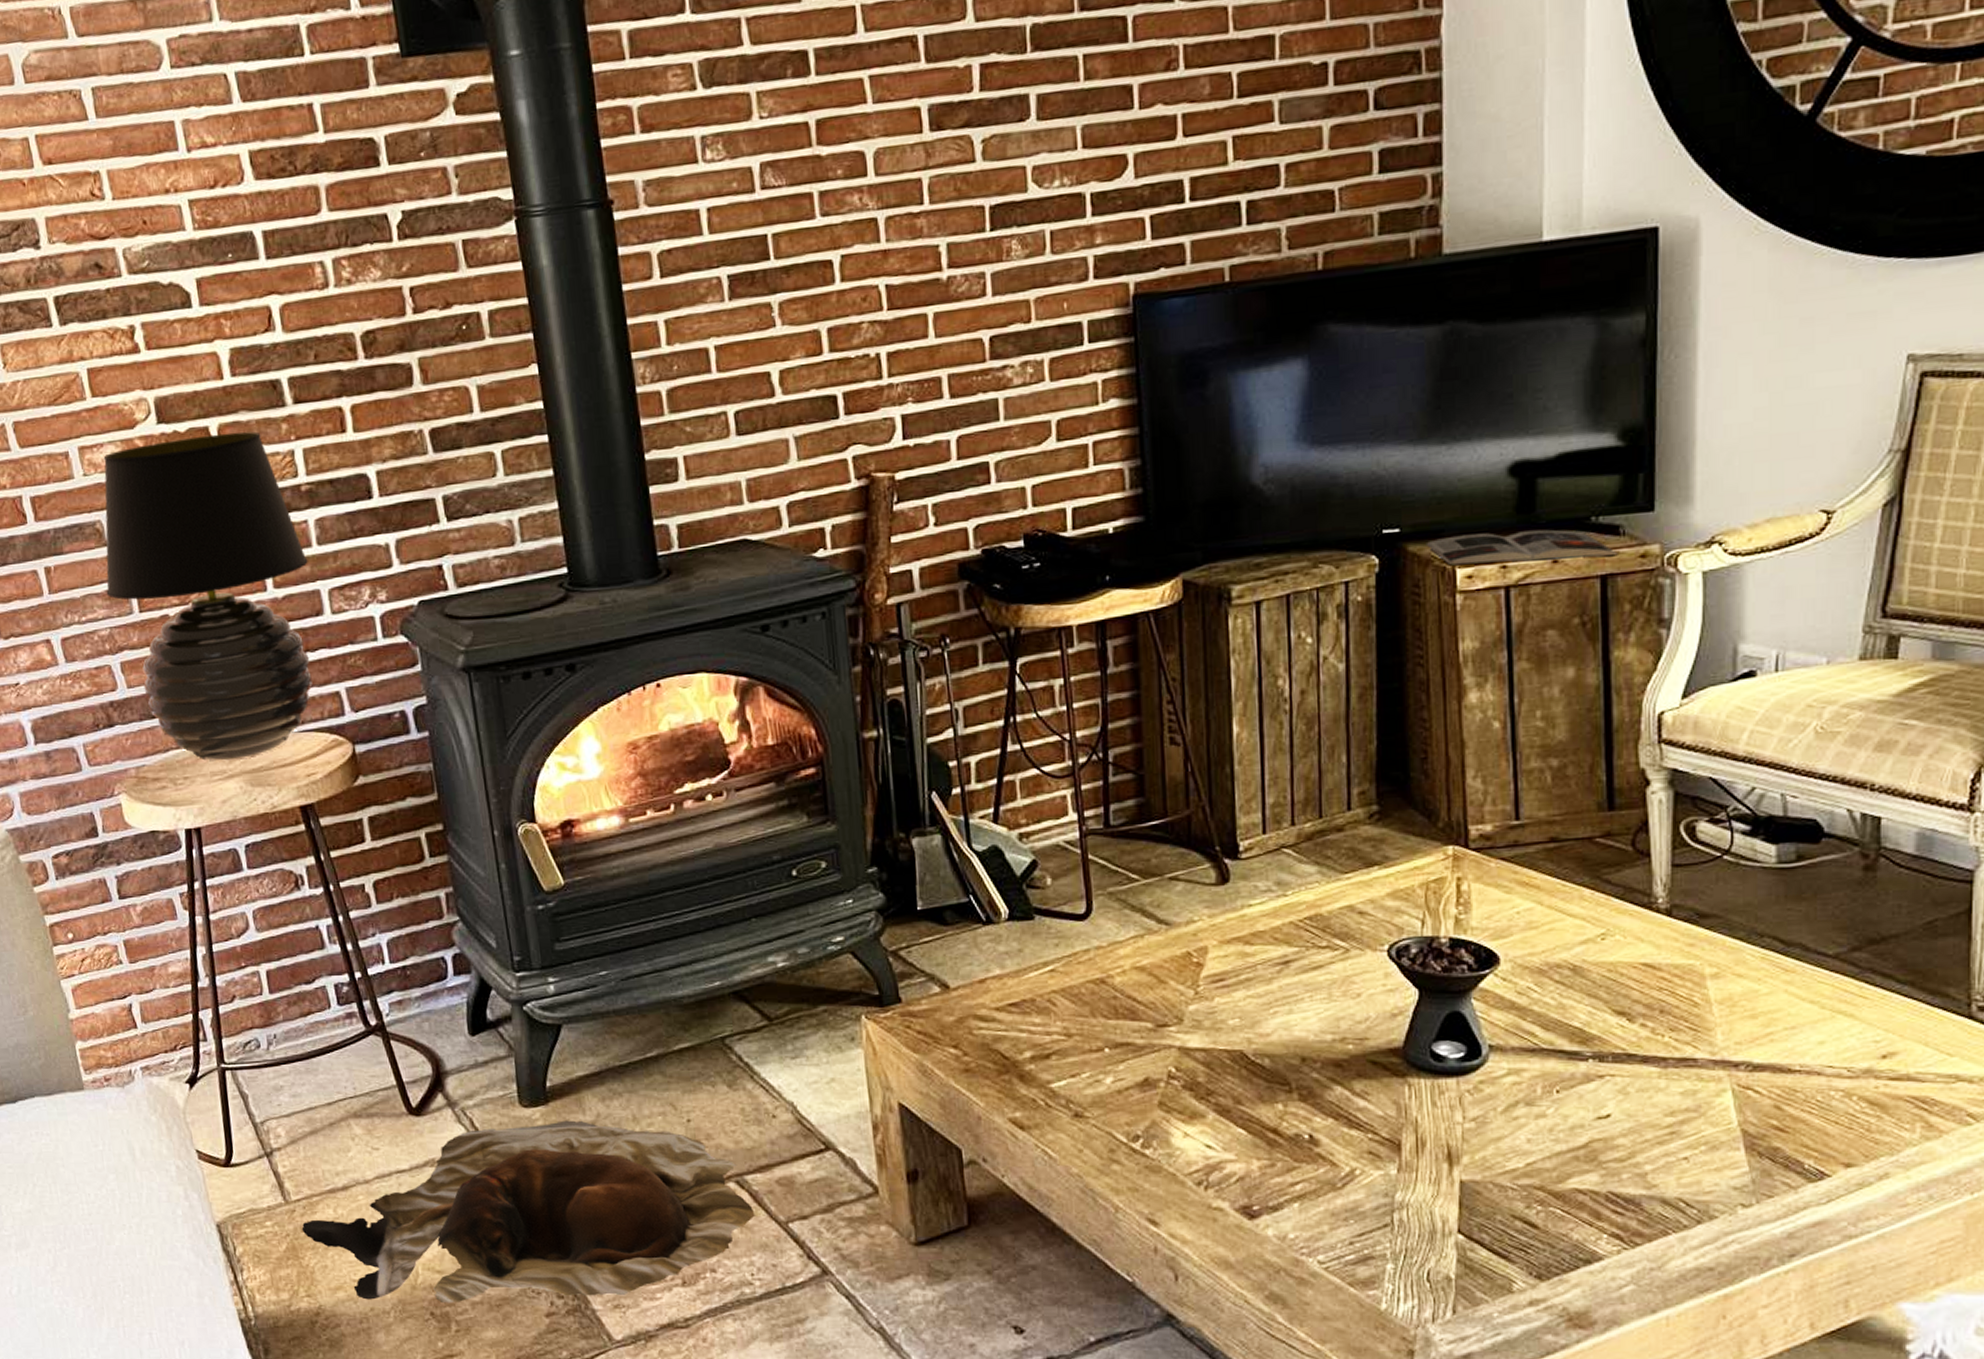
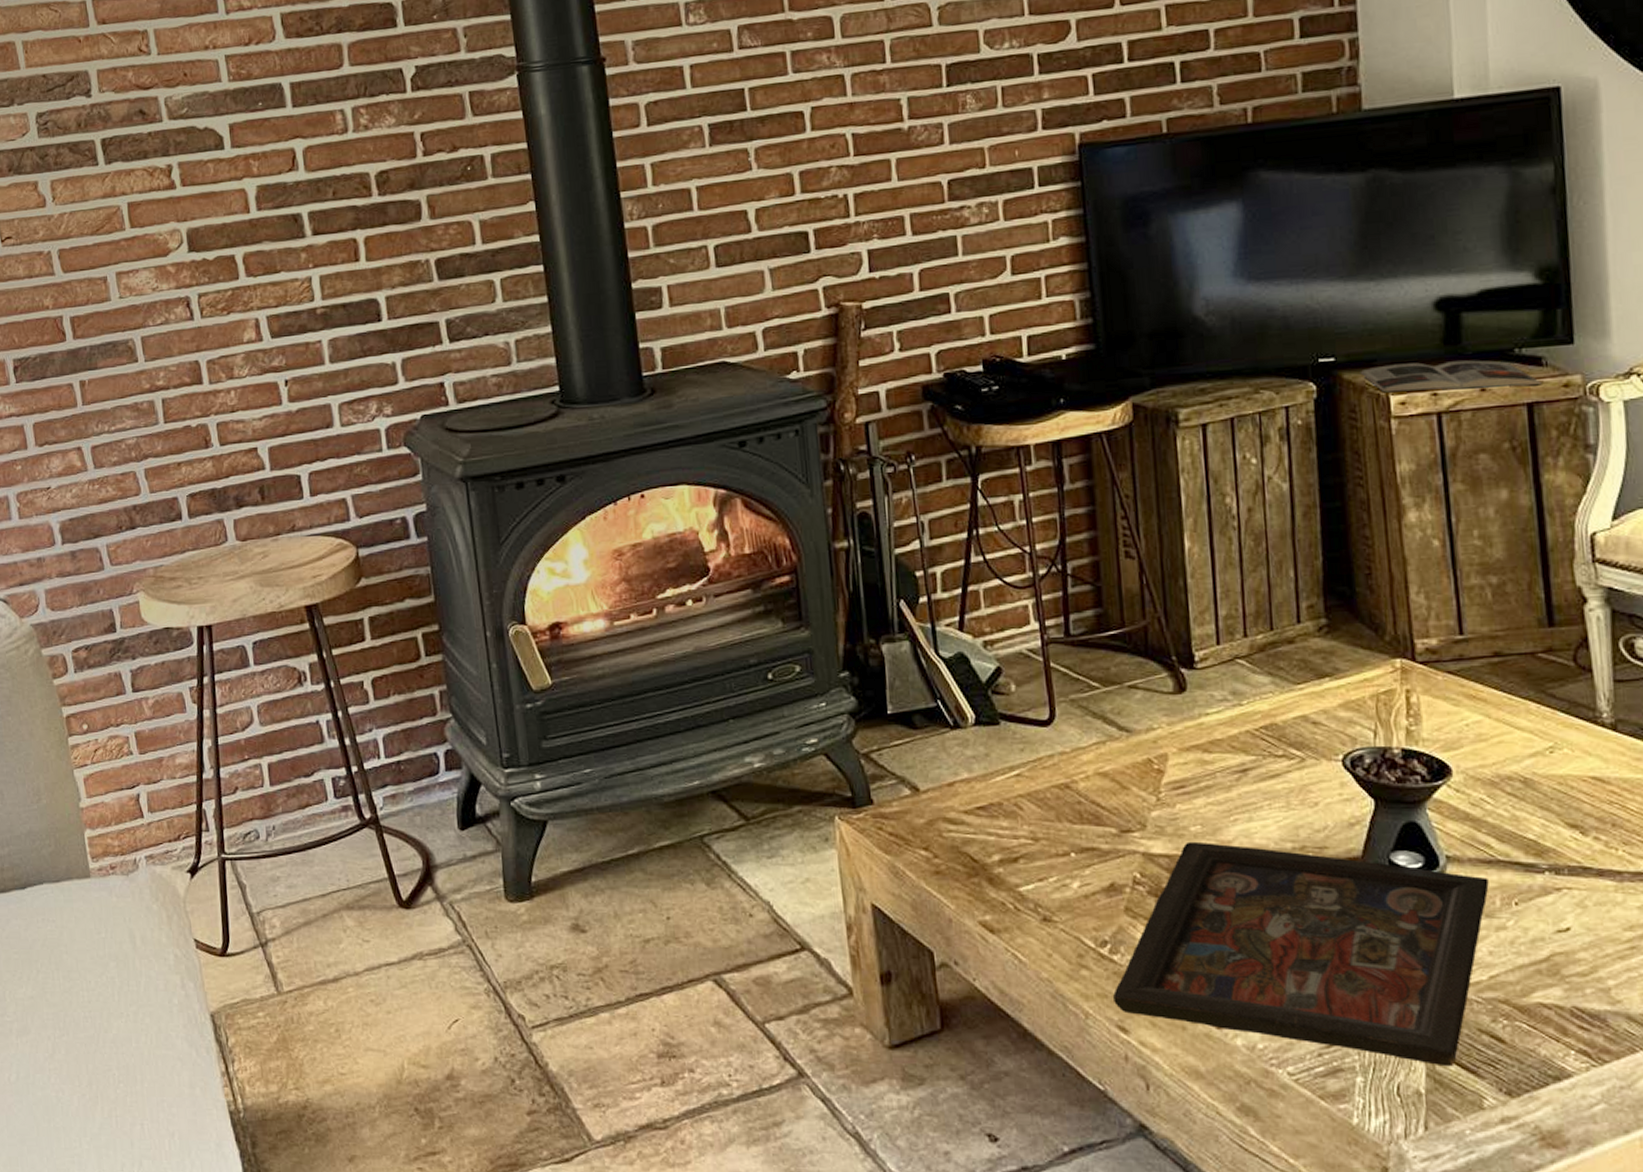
table lamp: present [103,431,313,761] -> none [135,260,321,563]
dog bed: present [301,1120,755,1304] -> none [292,916,732,1099]
decorative tray: none [1143,1035,1531,1252] -> present [1112,841,1489,1067]

